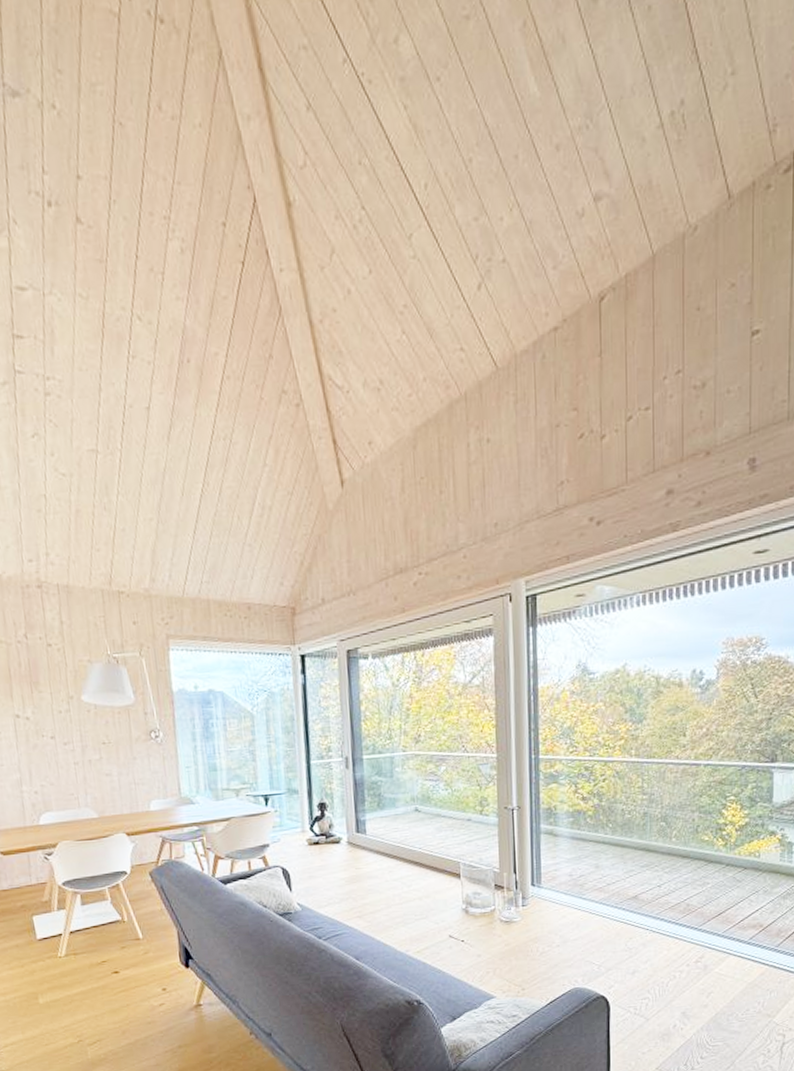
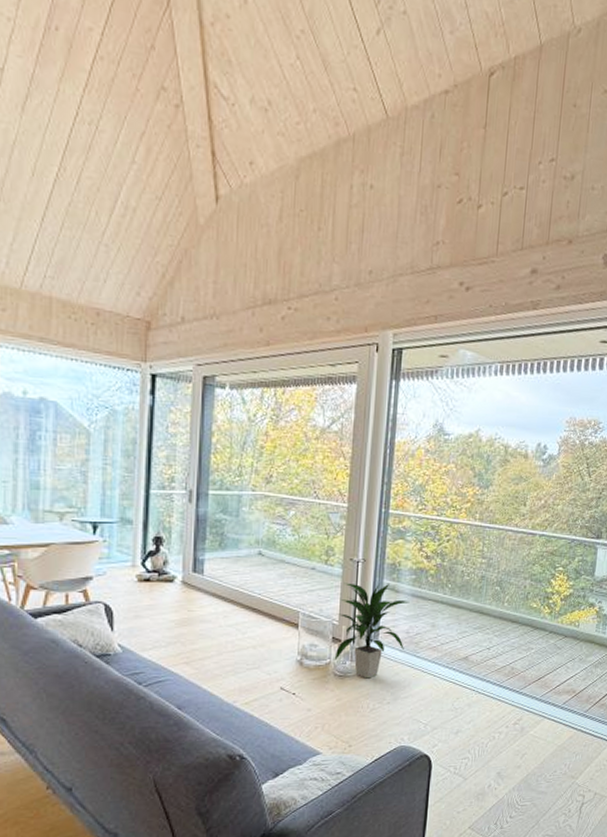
indoor plant: none [498,827,570,923] -> present [334,583,410,679]

